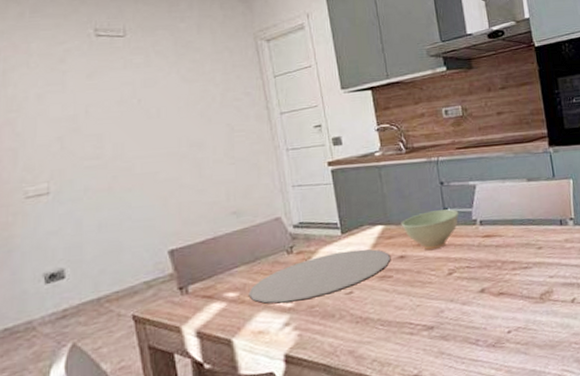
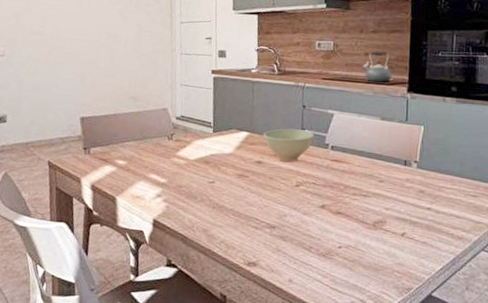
placemat: present [248,248,391,304] -> none [133,146,250,180]
kettle: none [497,107,530,142] -> present [362,51,392,83]

